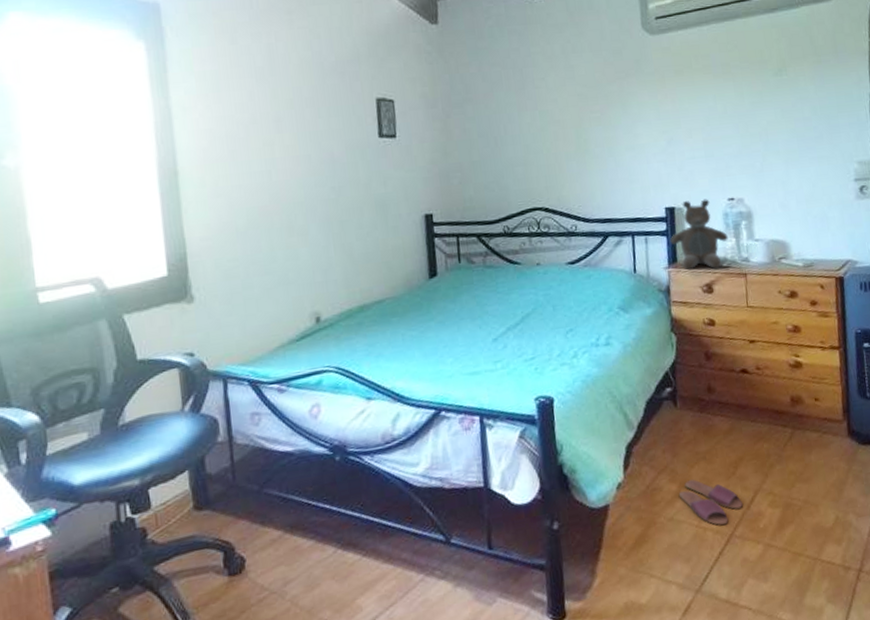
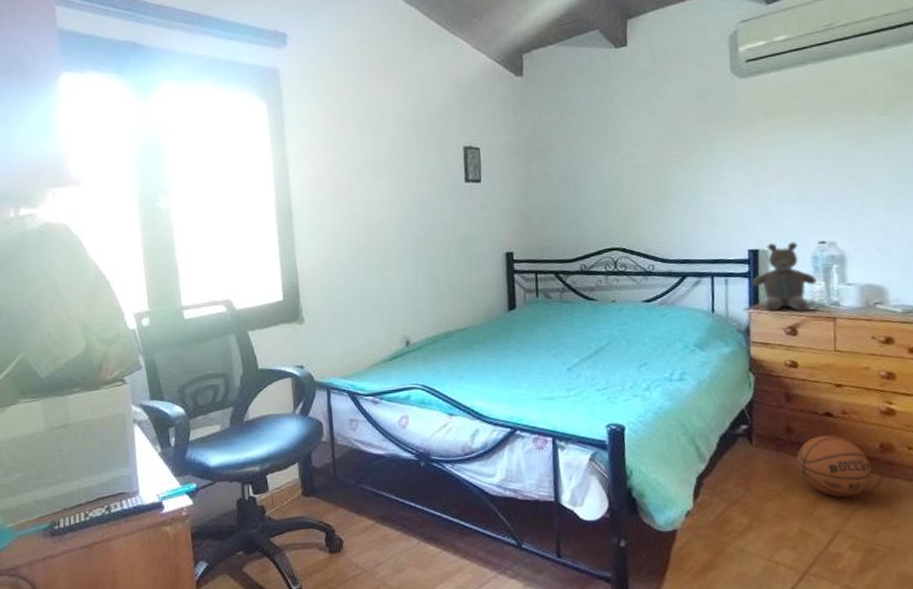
slippers: present [678,479,743,526] -> none [750,515,820,562]
basketball: none [718,392,785,455] -> present [797,435,872,498]

